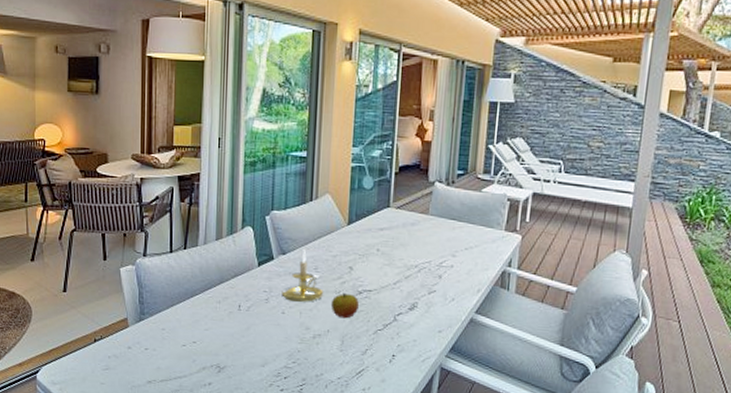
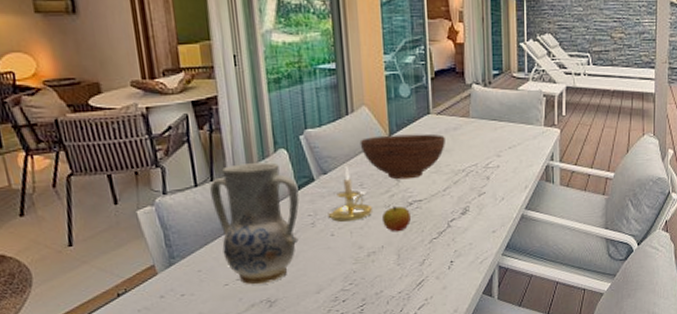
vase: none [181,236,258,350] -> present [209,162,299,285]
fruit bowl: none [319,223,402,269] -> present [359,134,445,180]

